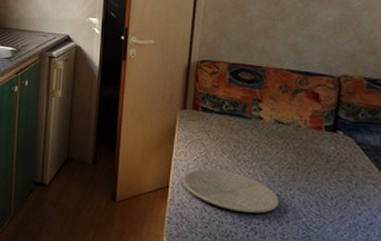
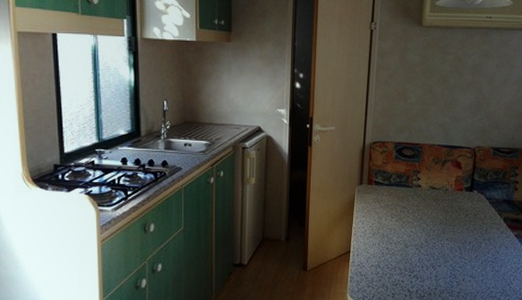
plate: present [182,168,280,214] -> none [360,232,434,264]

